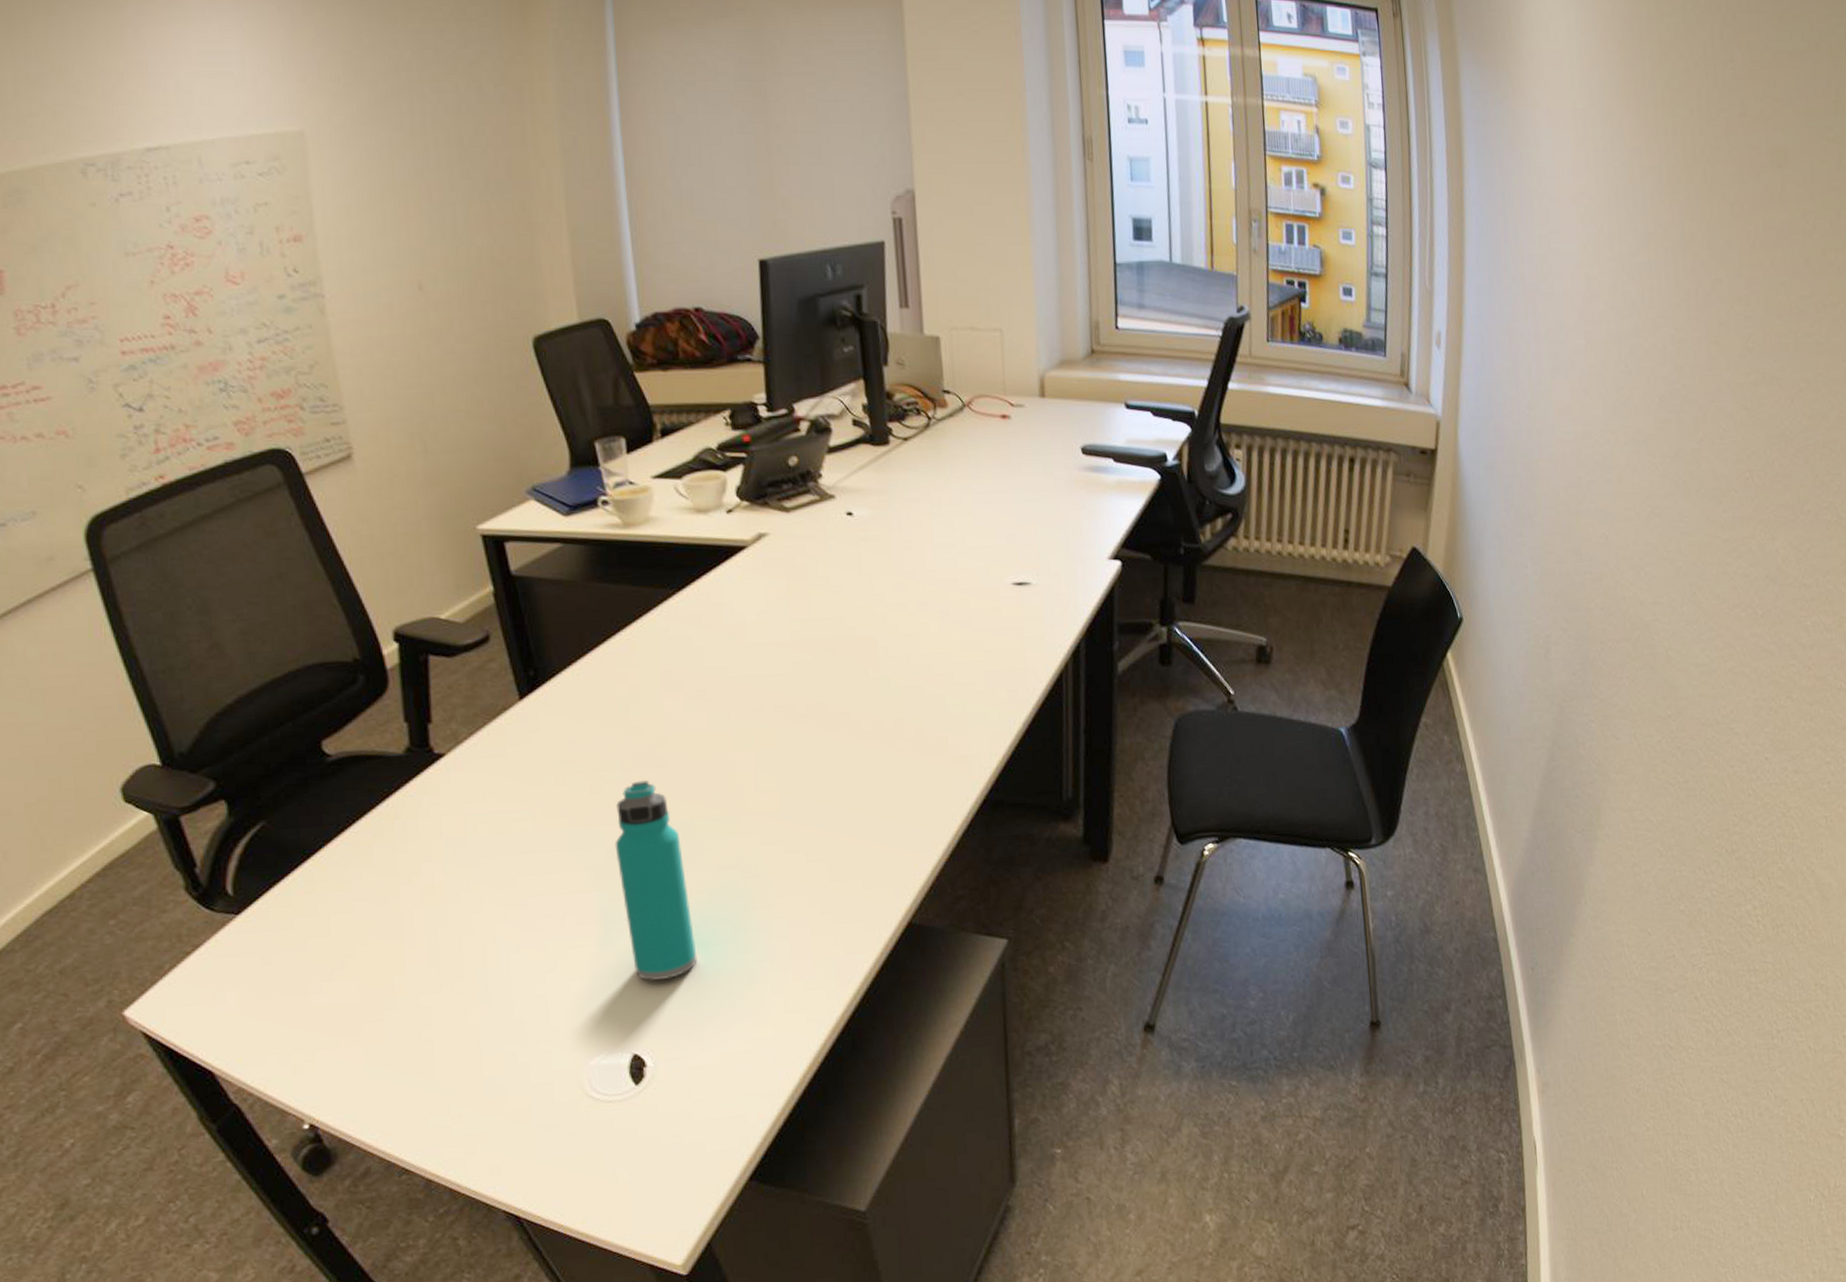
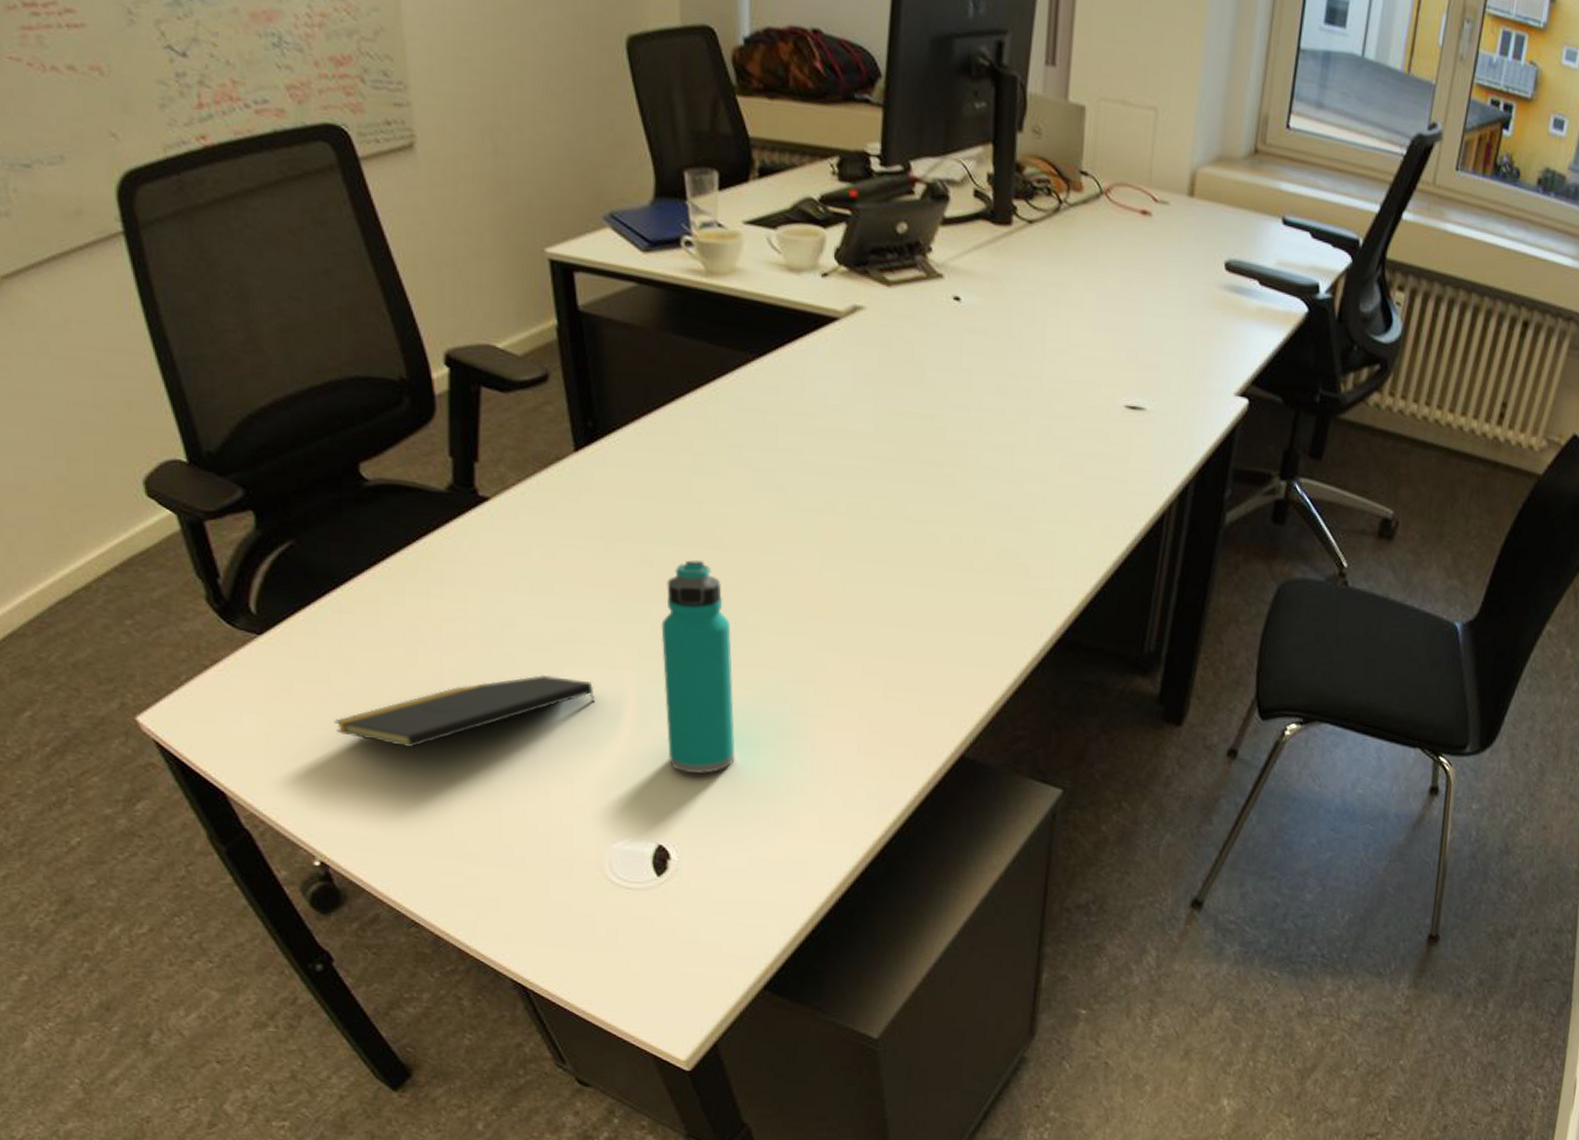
notepad: none [313,908,561,1000] -> present [334,674,596,749]

